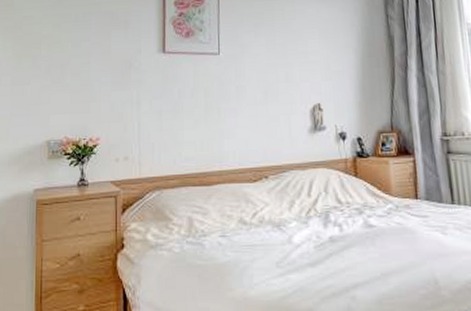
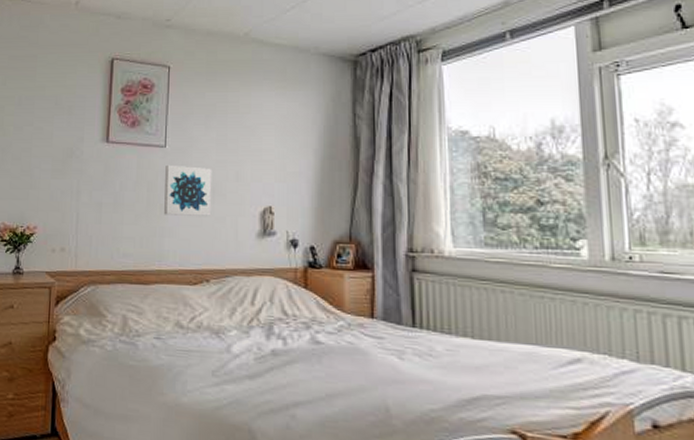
wall art: none [220,70,266,118] -> present [164,164,212,218]

